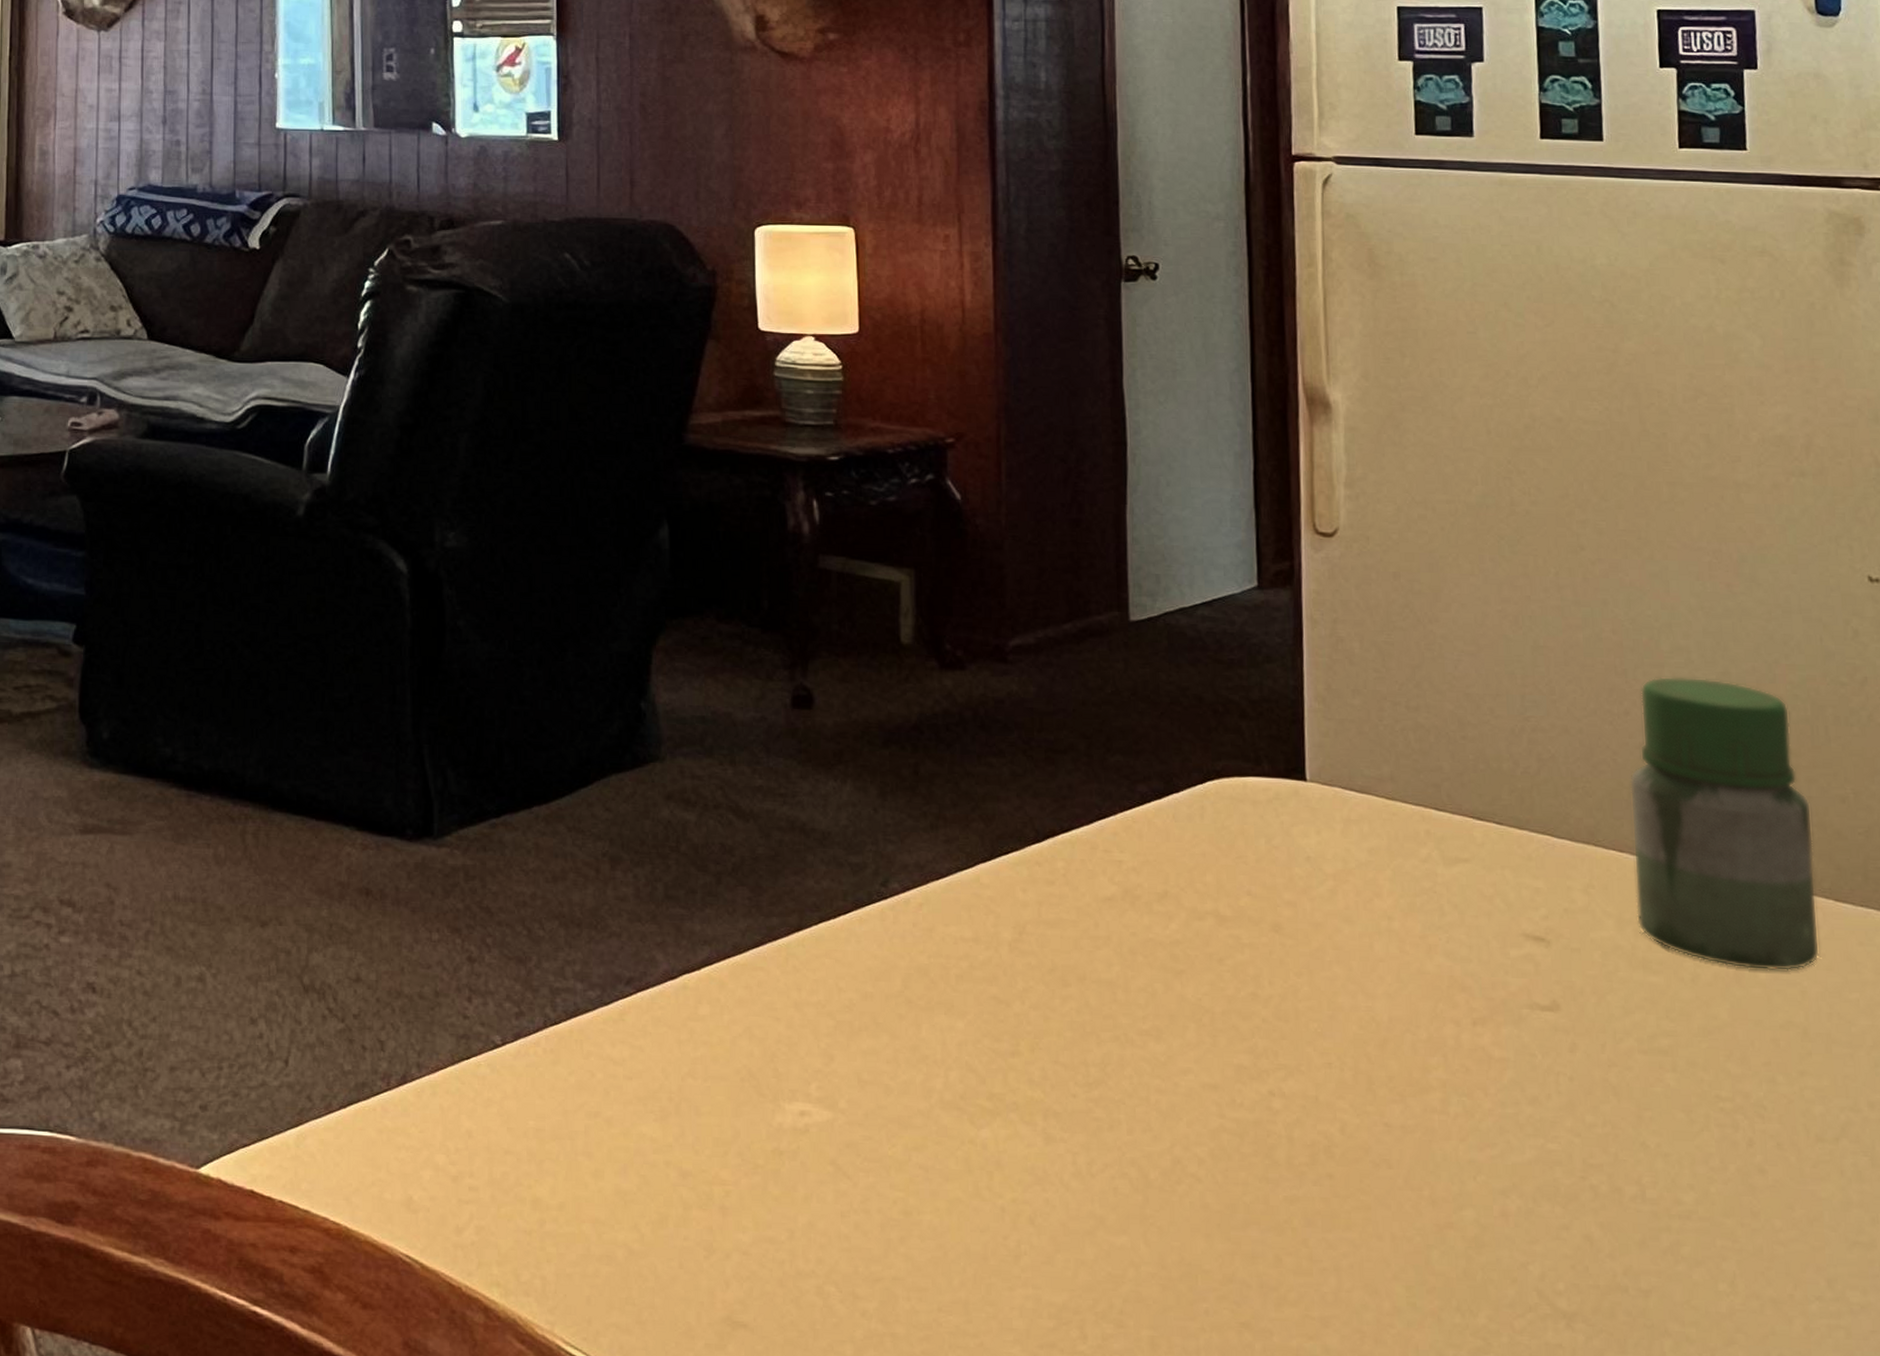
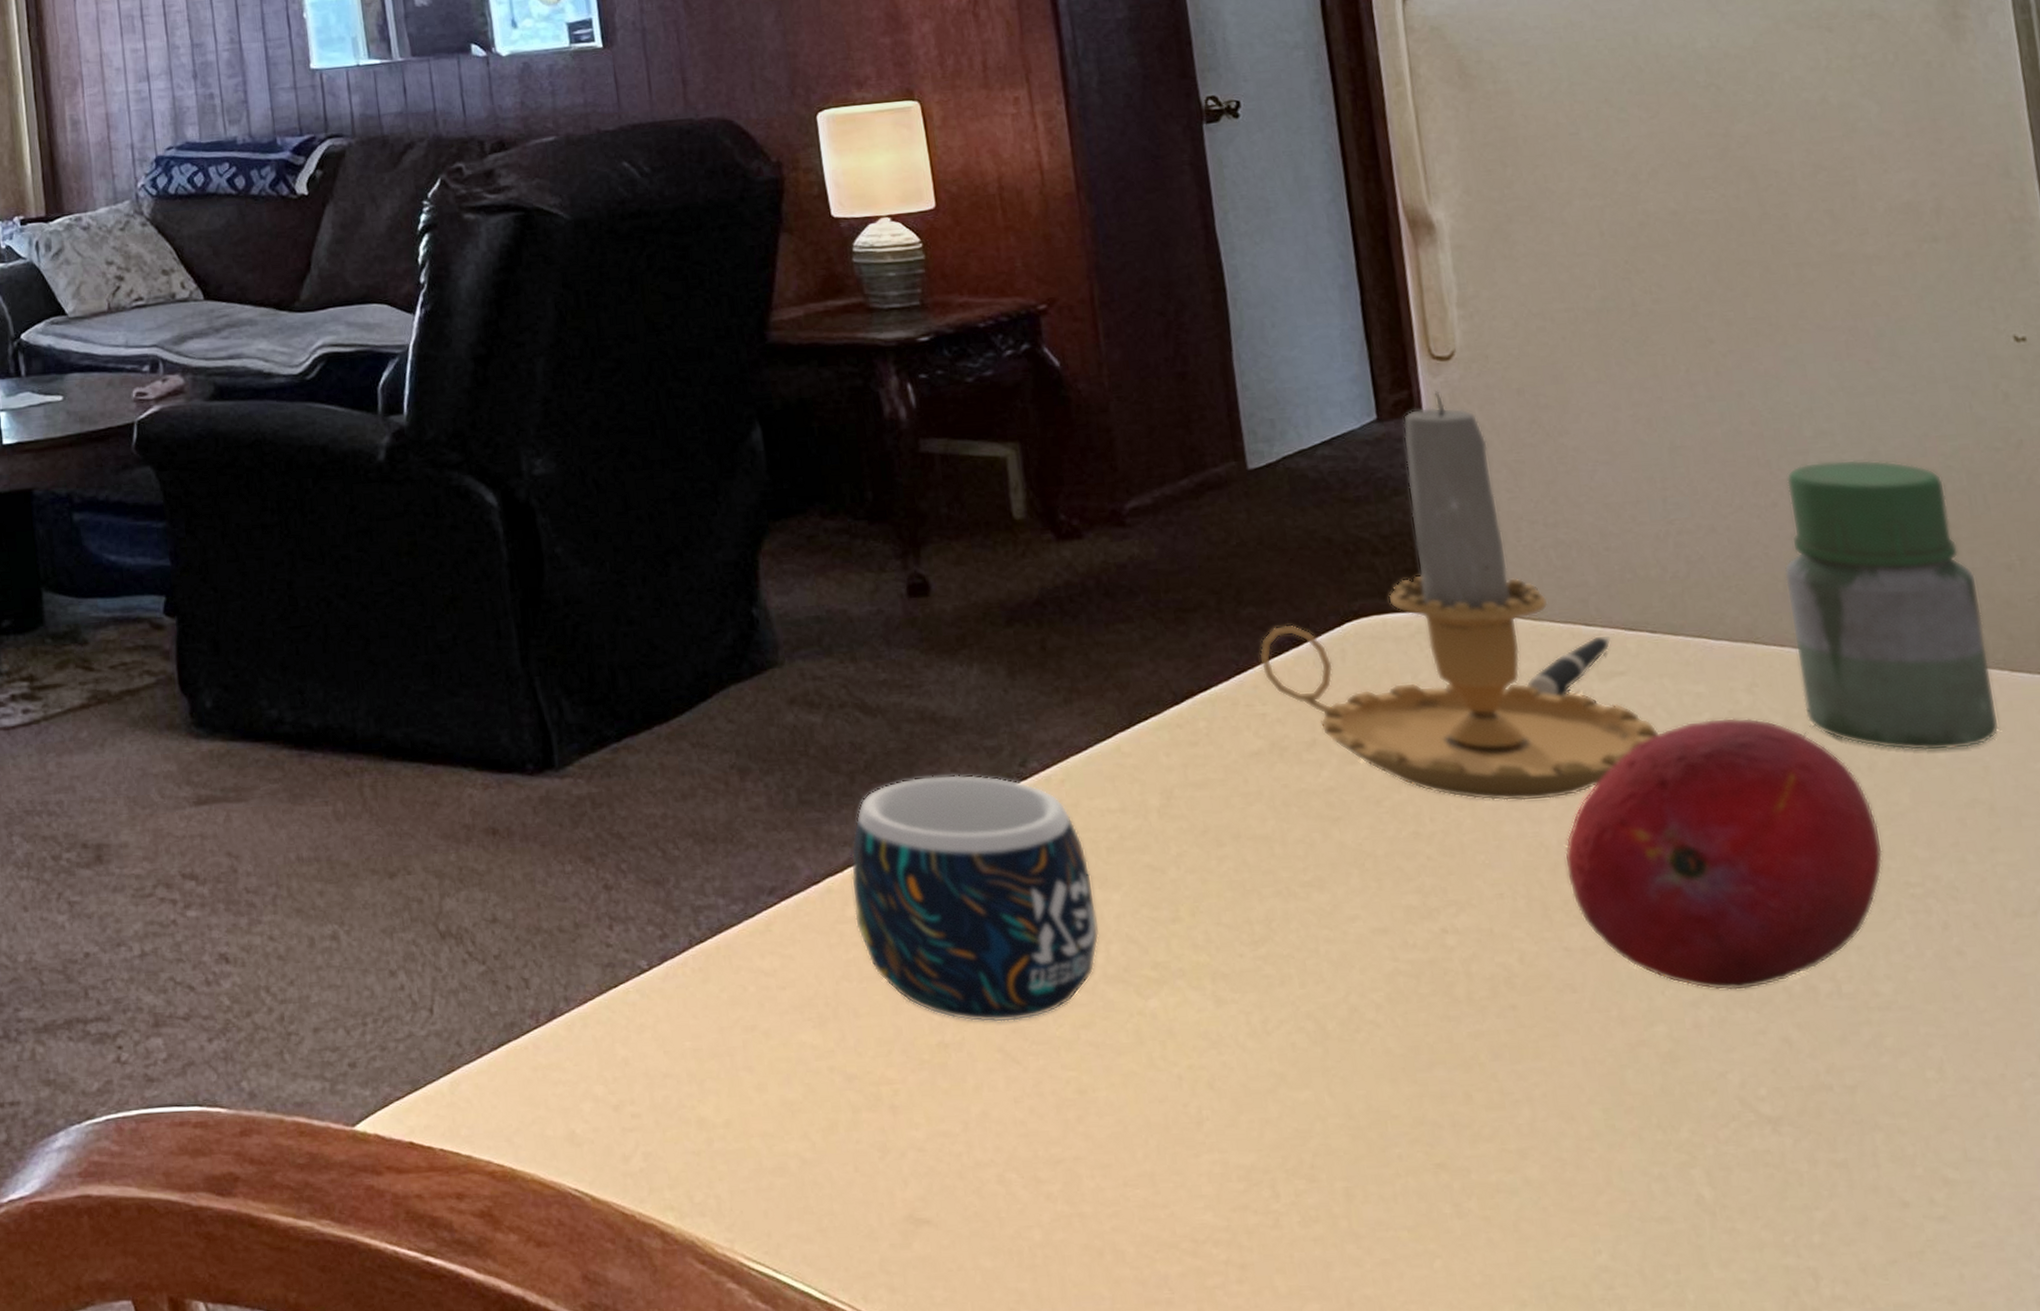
mug: none [707,885,941,1136] -> present [850,774,1100,1023]
candle: none [1121,565,1496,976] -> present [1259,391,1659,801]
pen: none [1373,820,1459,877] -> present [1526,634,1612,697]
fruit: none [1393,914,1698,1185] -> present [1564,717,1883,991]

